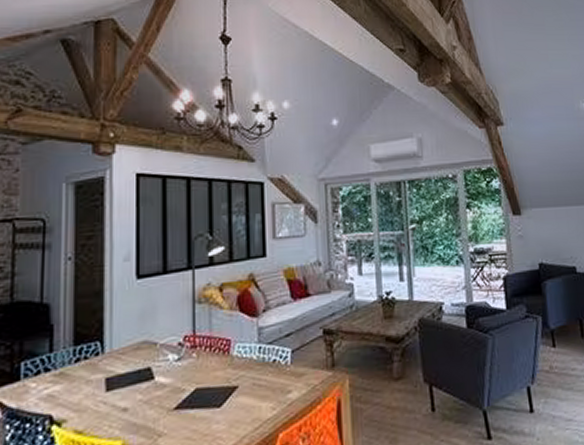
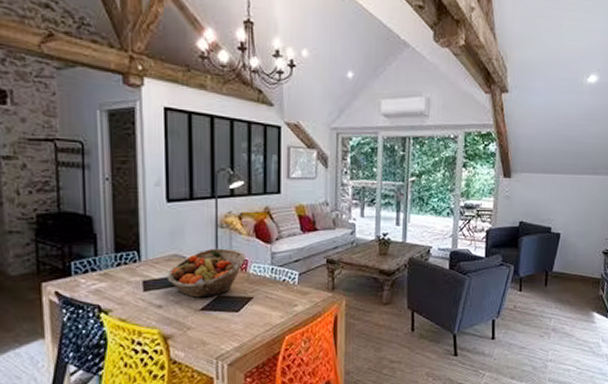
fruit basket: none [135,328,229,394] -> present [167,248,246,298]

